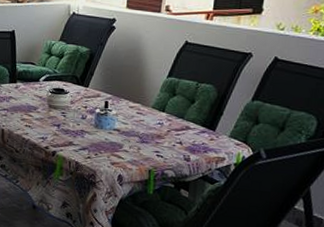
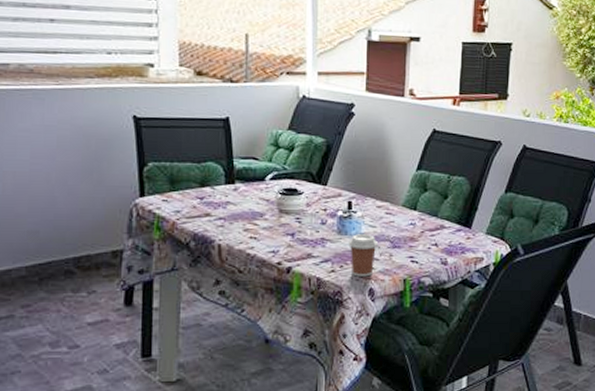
coffee cup: none [103,129,128,165] -> present [348,234,378,277]

